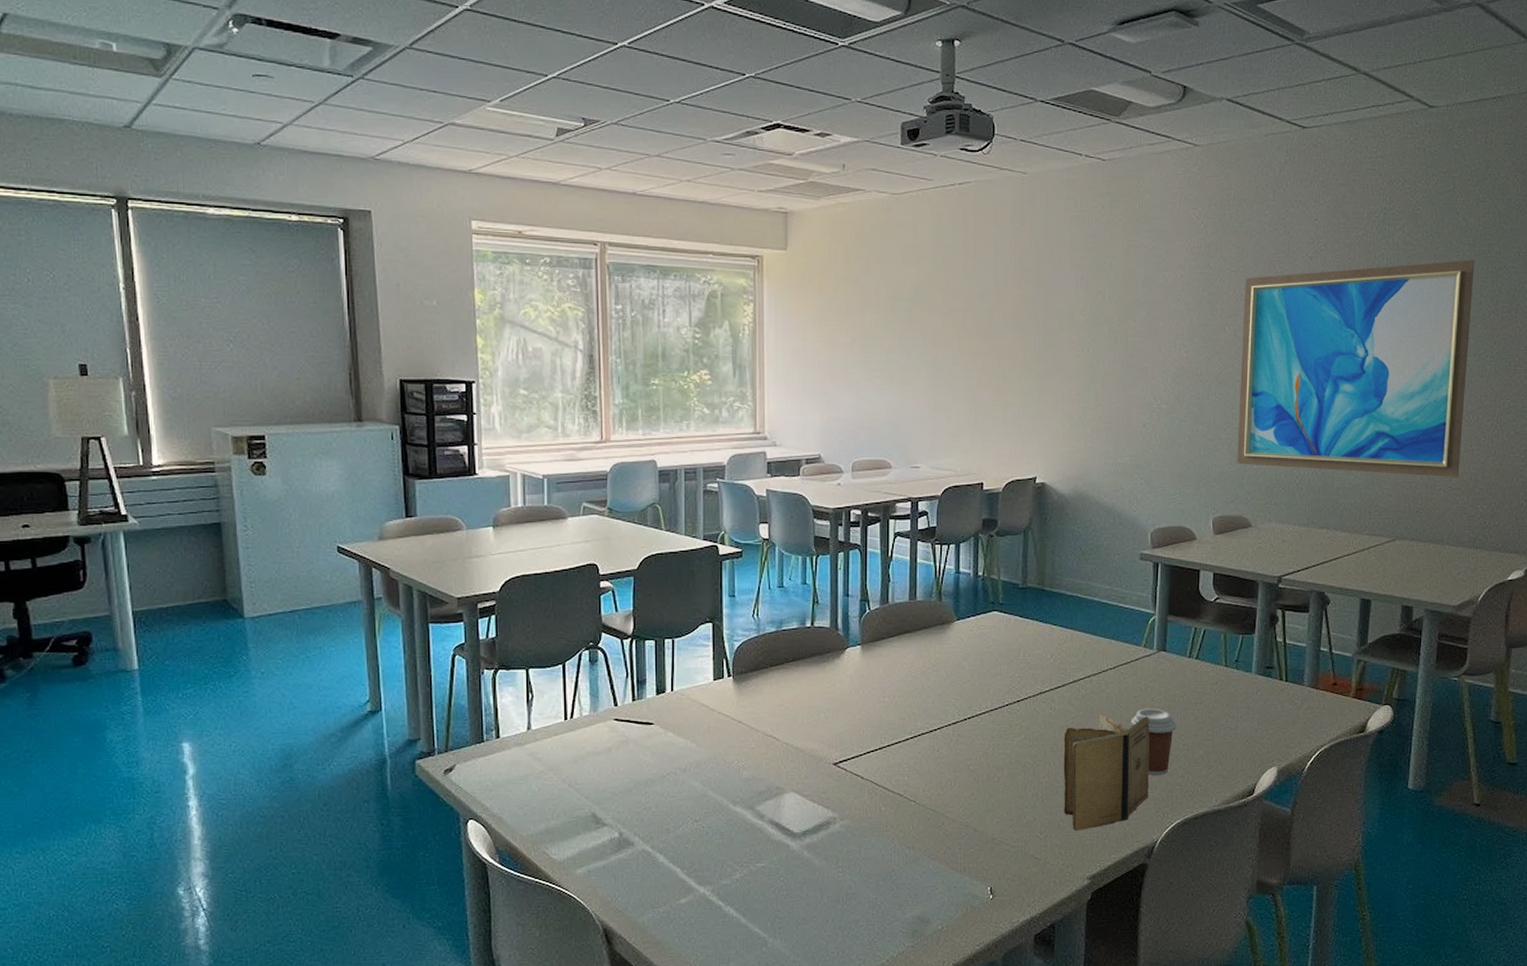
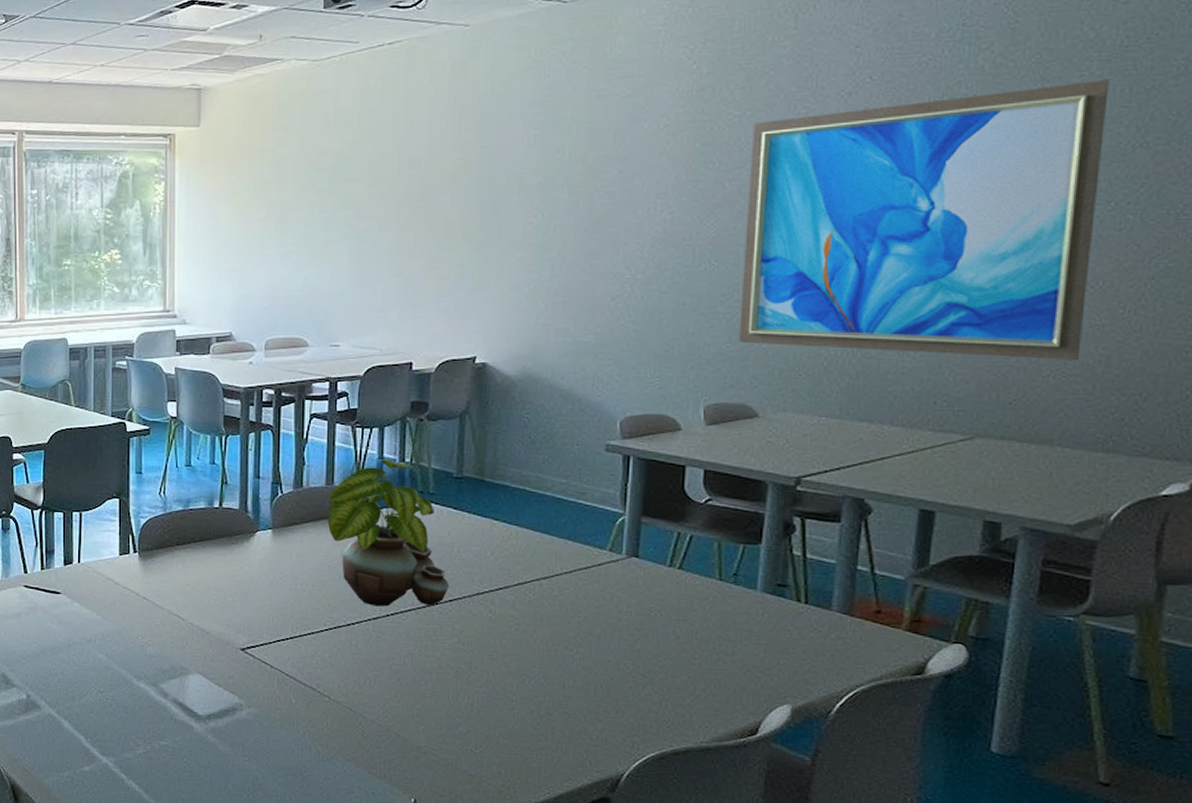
potted plant: none [911,574,1018,712] -> present [327,459,450,607]
book: present [1063,714,1150,832] -> none [504,623,616,751]
coffee cup: present [1131,708,1176,775] -> none [591,620,651,699]

